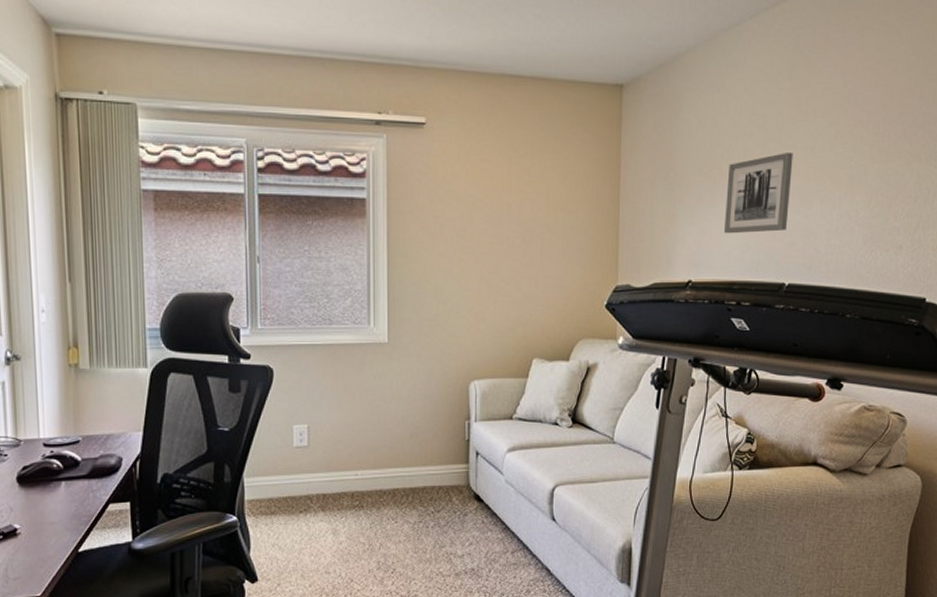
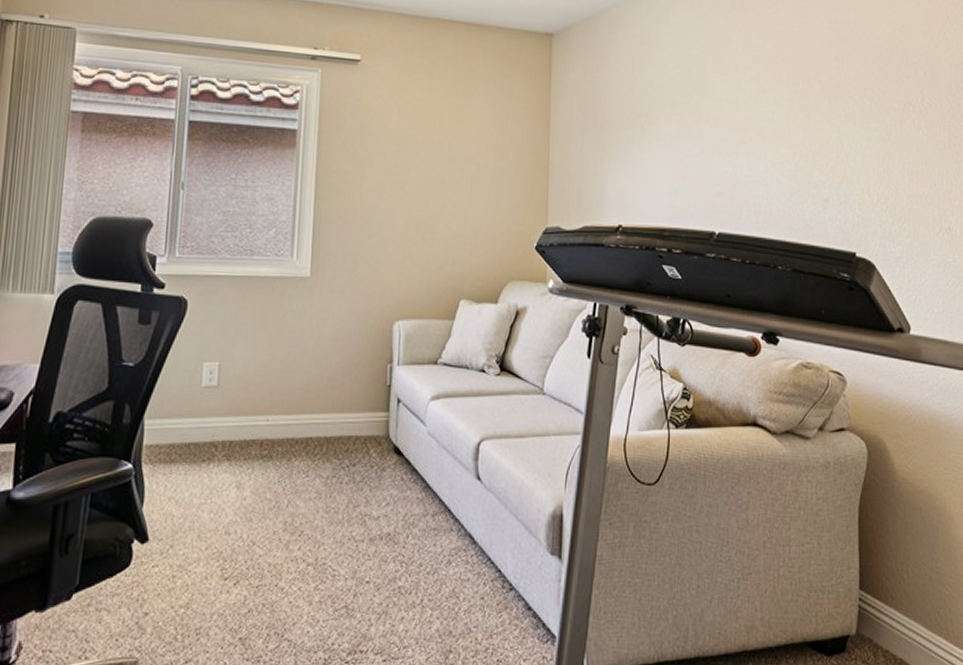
wall art: present [724,153,793,234] -> none [653,104,718,181]

